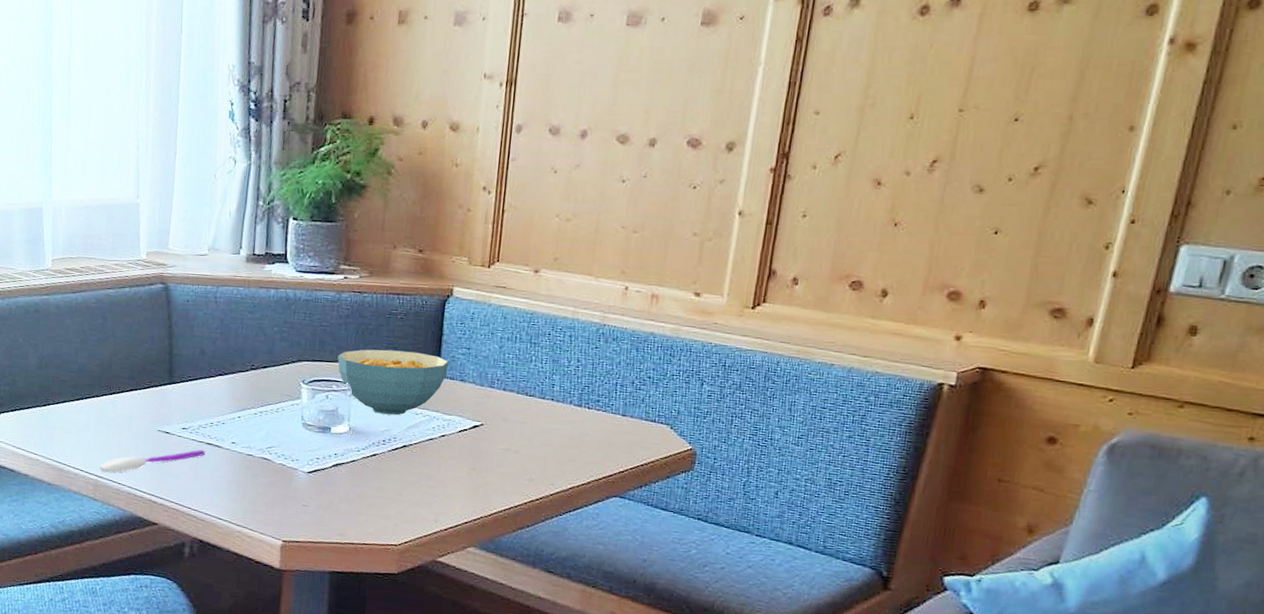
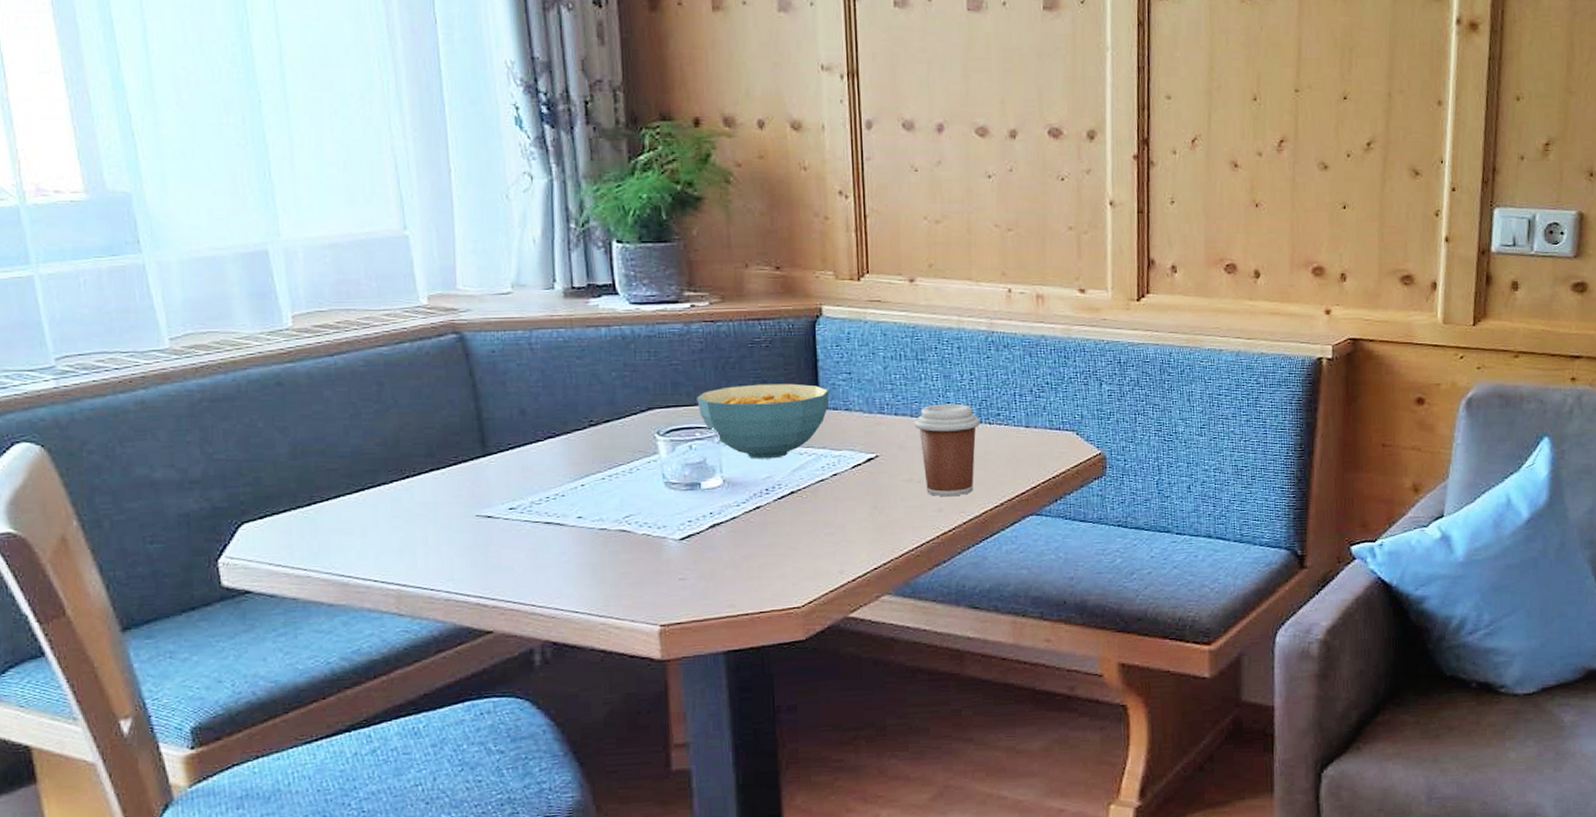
spoon: present [100,449,205,472] -> none [401,531,544,578]
coffee cup: none [519,384,581,470] -> present [914,403,981,497]

